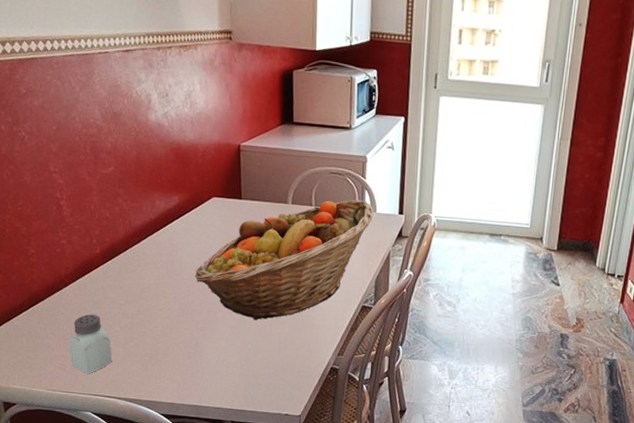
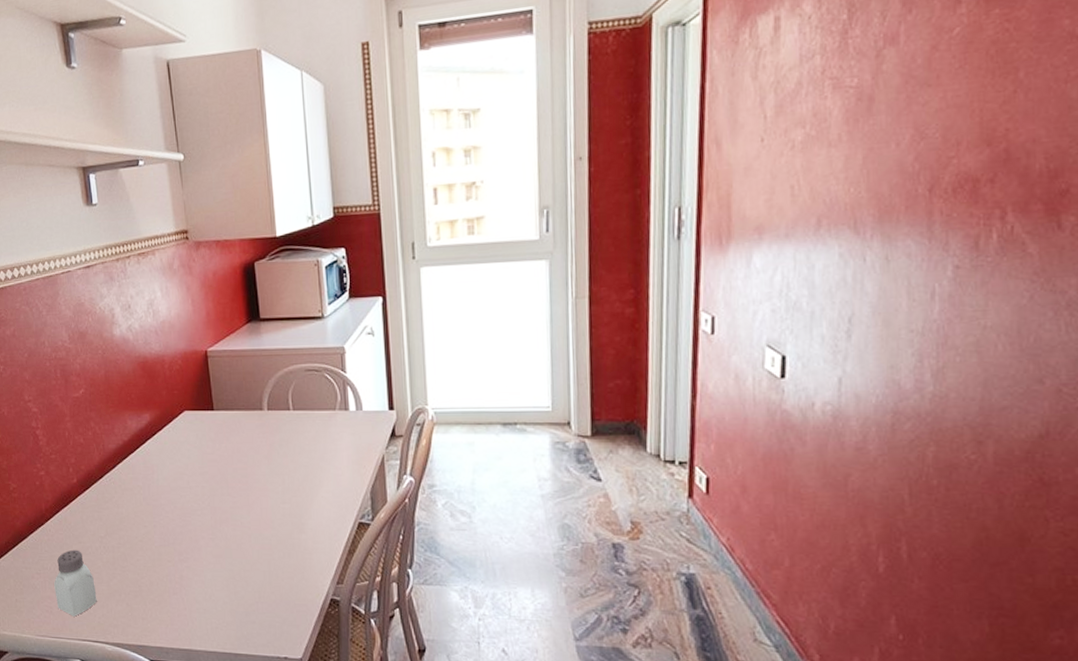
fruit basket: present [194,199,374,321] -> none [172,397,360,547]

